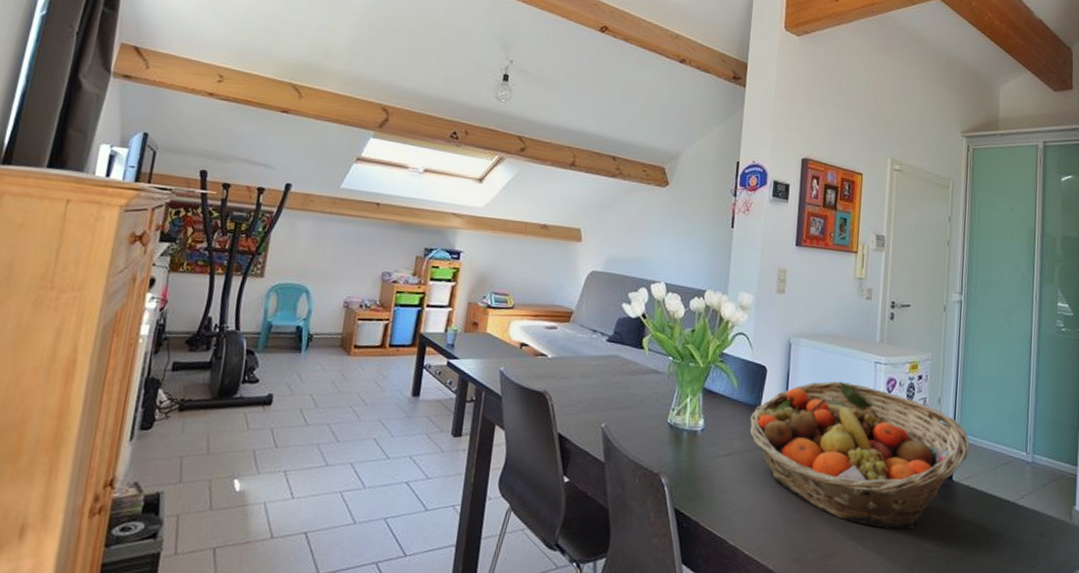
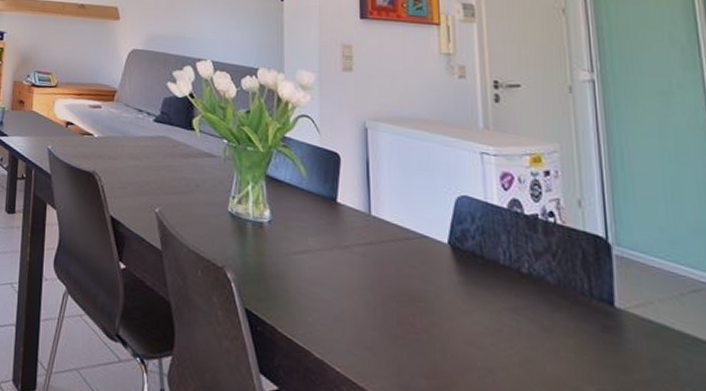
fruit basket: present [749,381,970,531] -> none [325,173,635,367]

